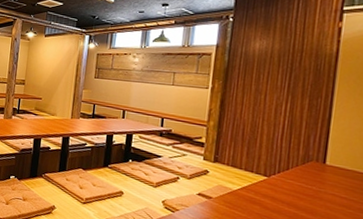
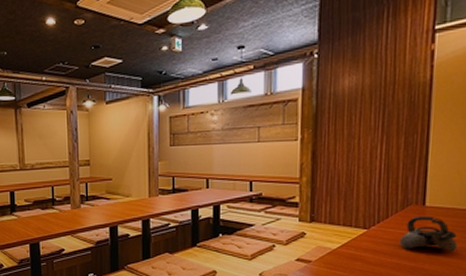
teapot: none [297,172,357,212] -> present [399,215,458,252]

